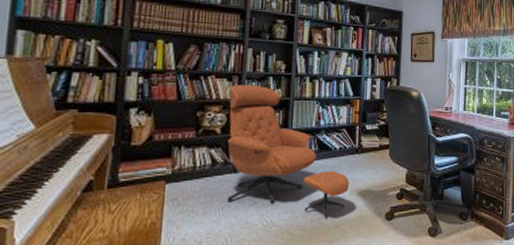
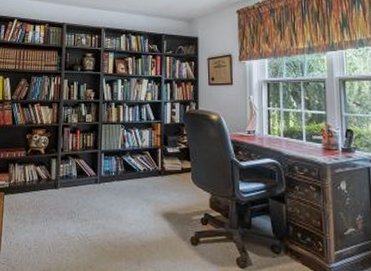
armchair: present [227,85,349,218] -> none [50,111,154,237]

